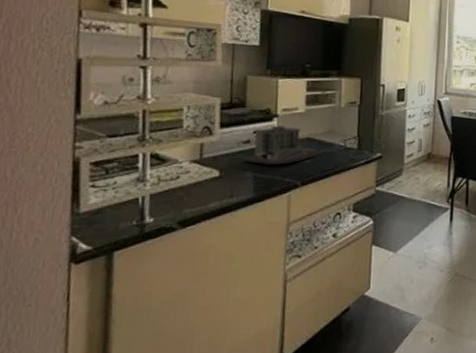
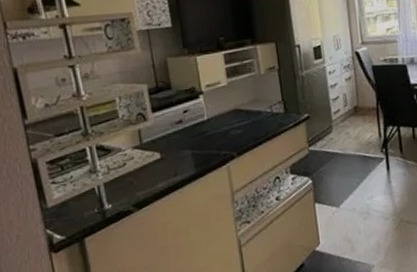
architectural model: present [242,125,320,165] -> none [178,101,249,141]

